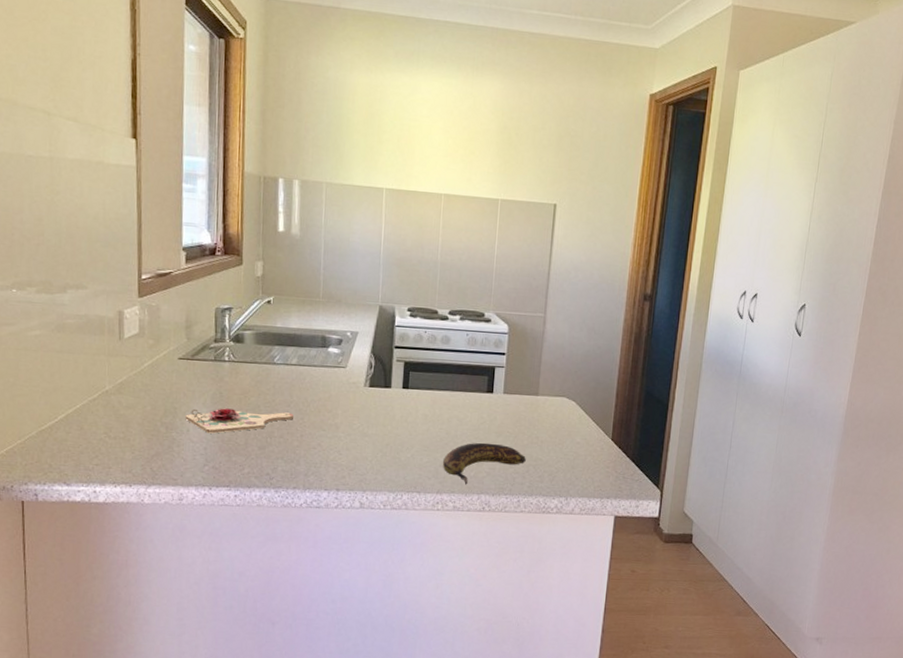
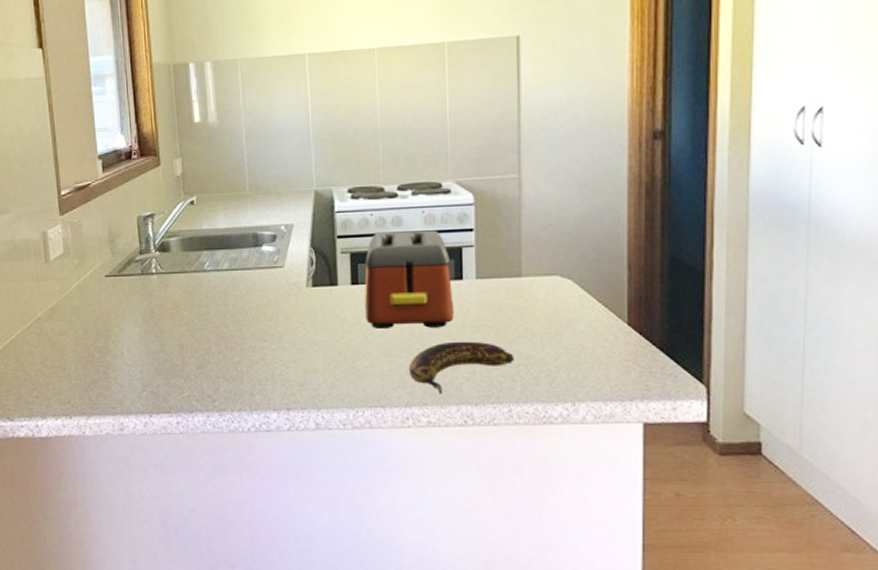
cutting board: present [185,408,293,434] -> none [118,325,231,355]
toaster: none [411,347,485,431] -> present [364,230,454,330]

